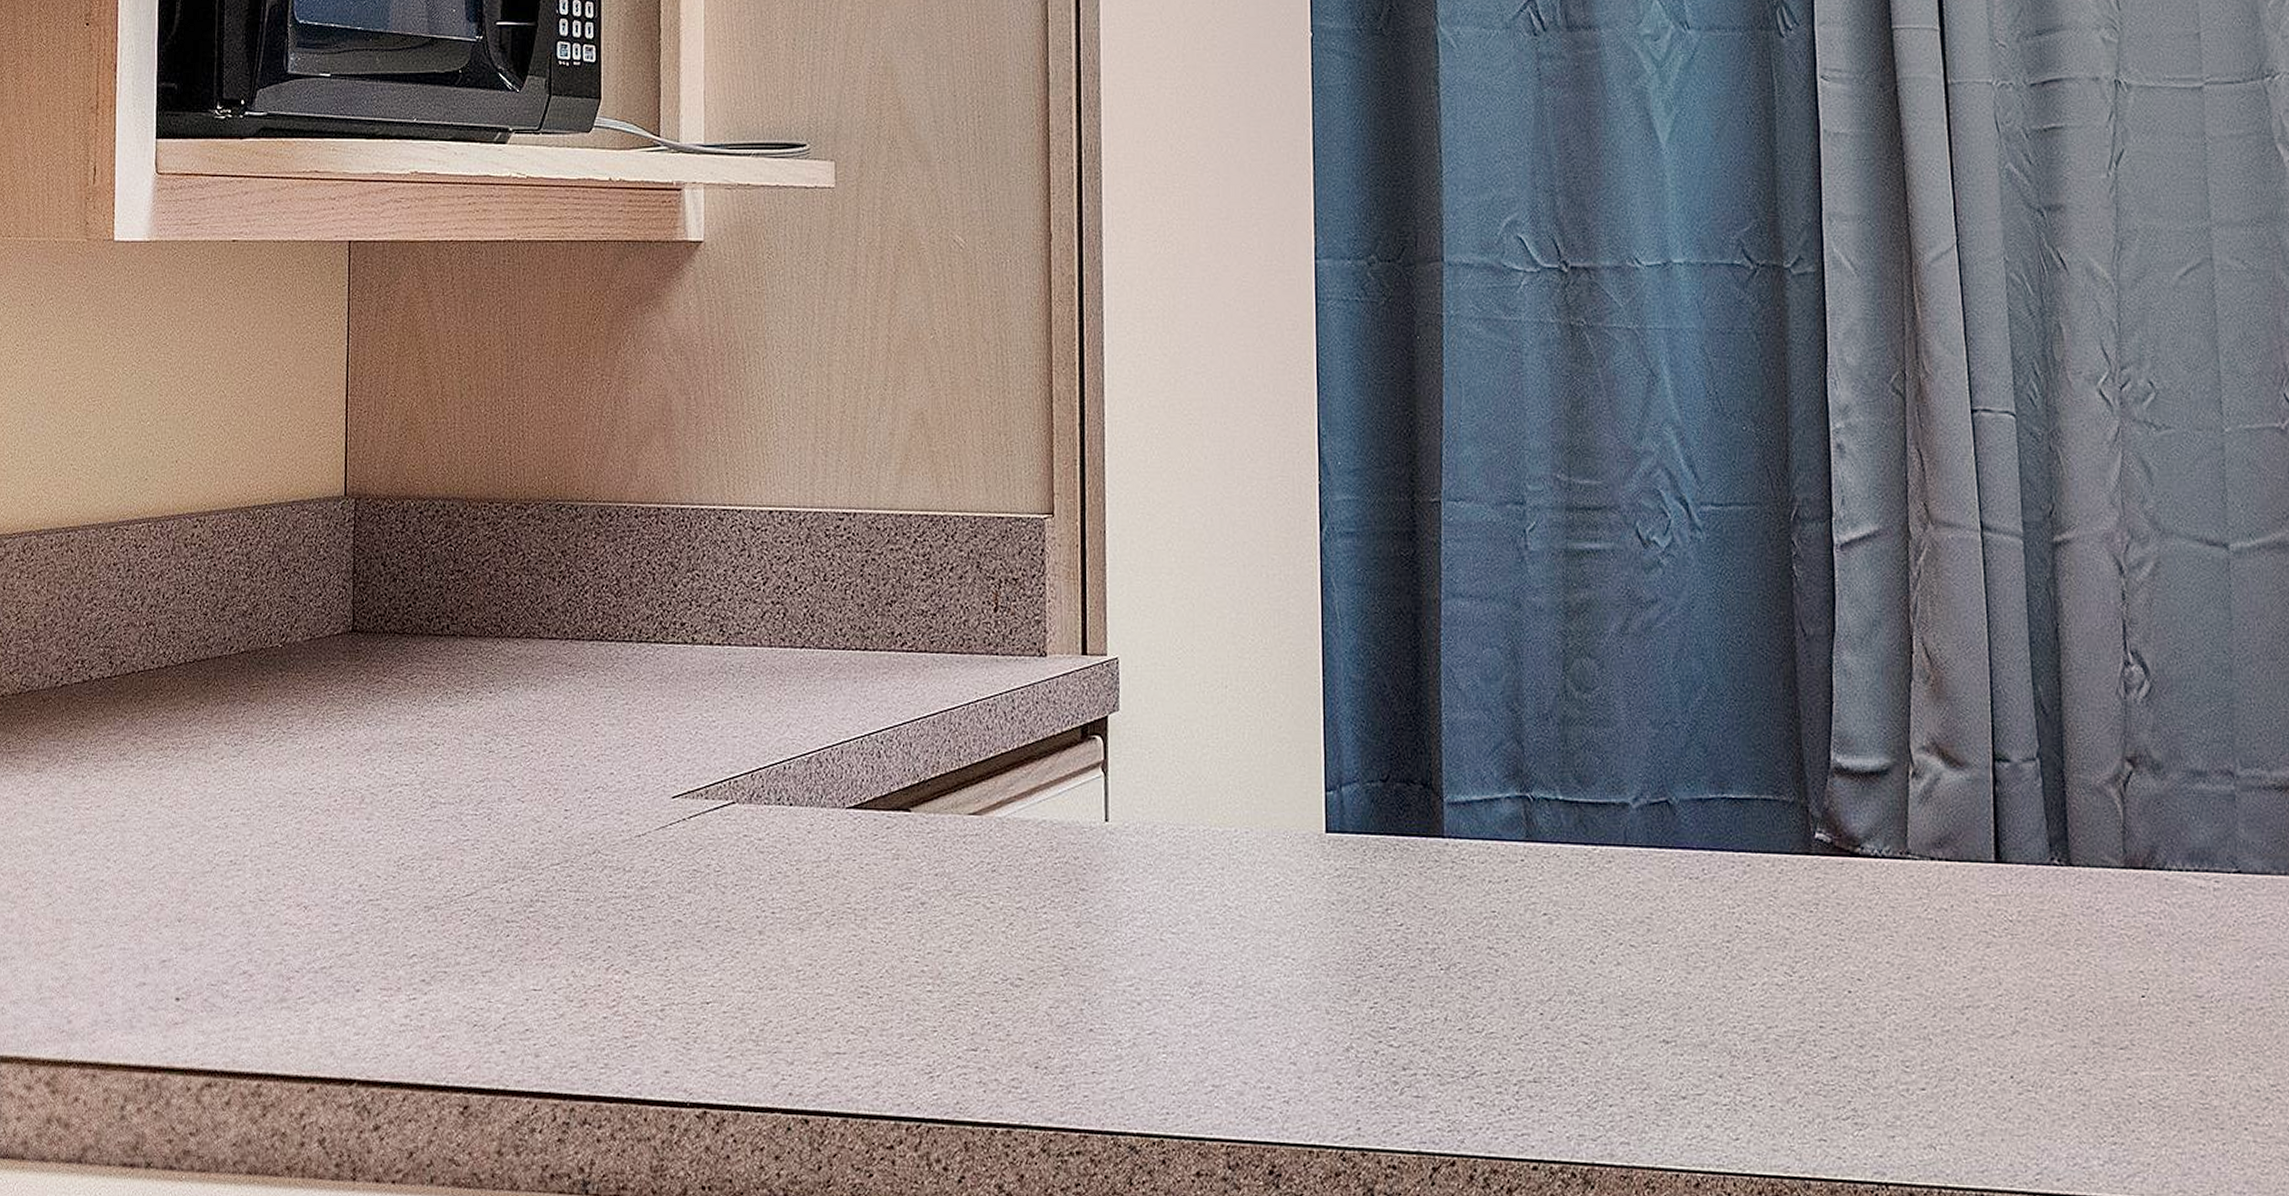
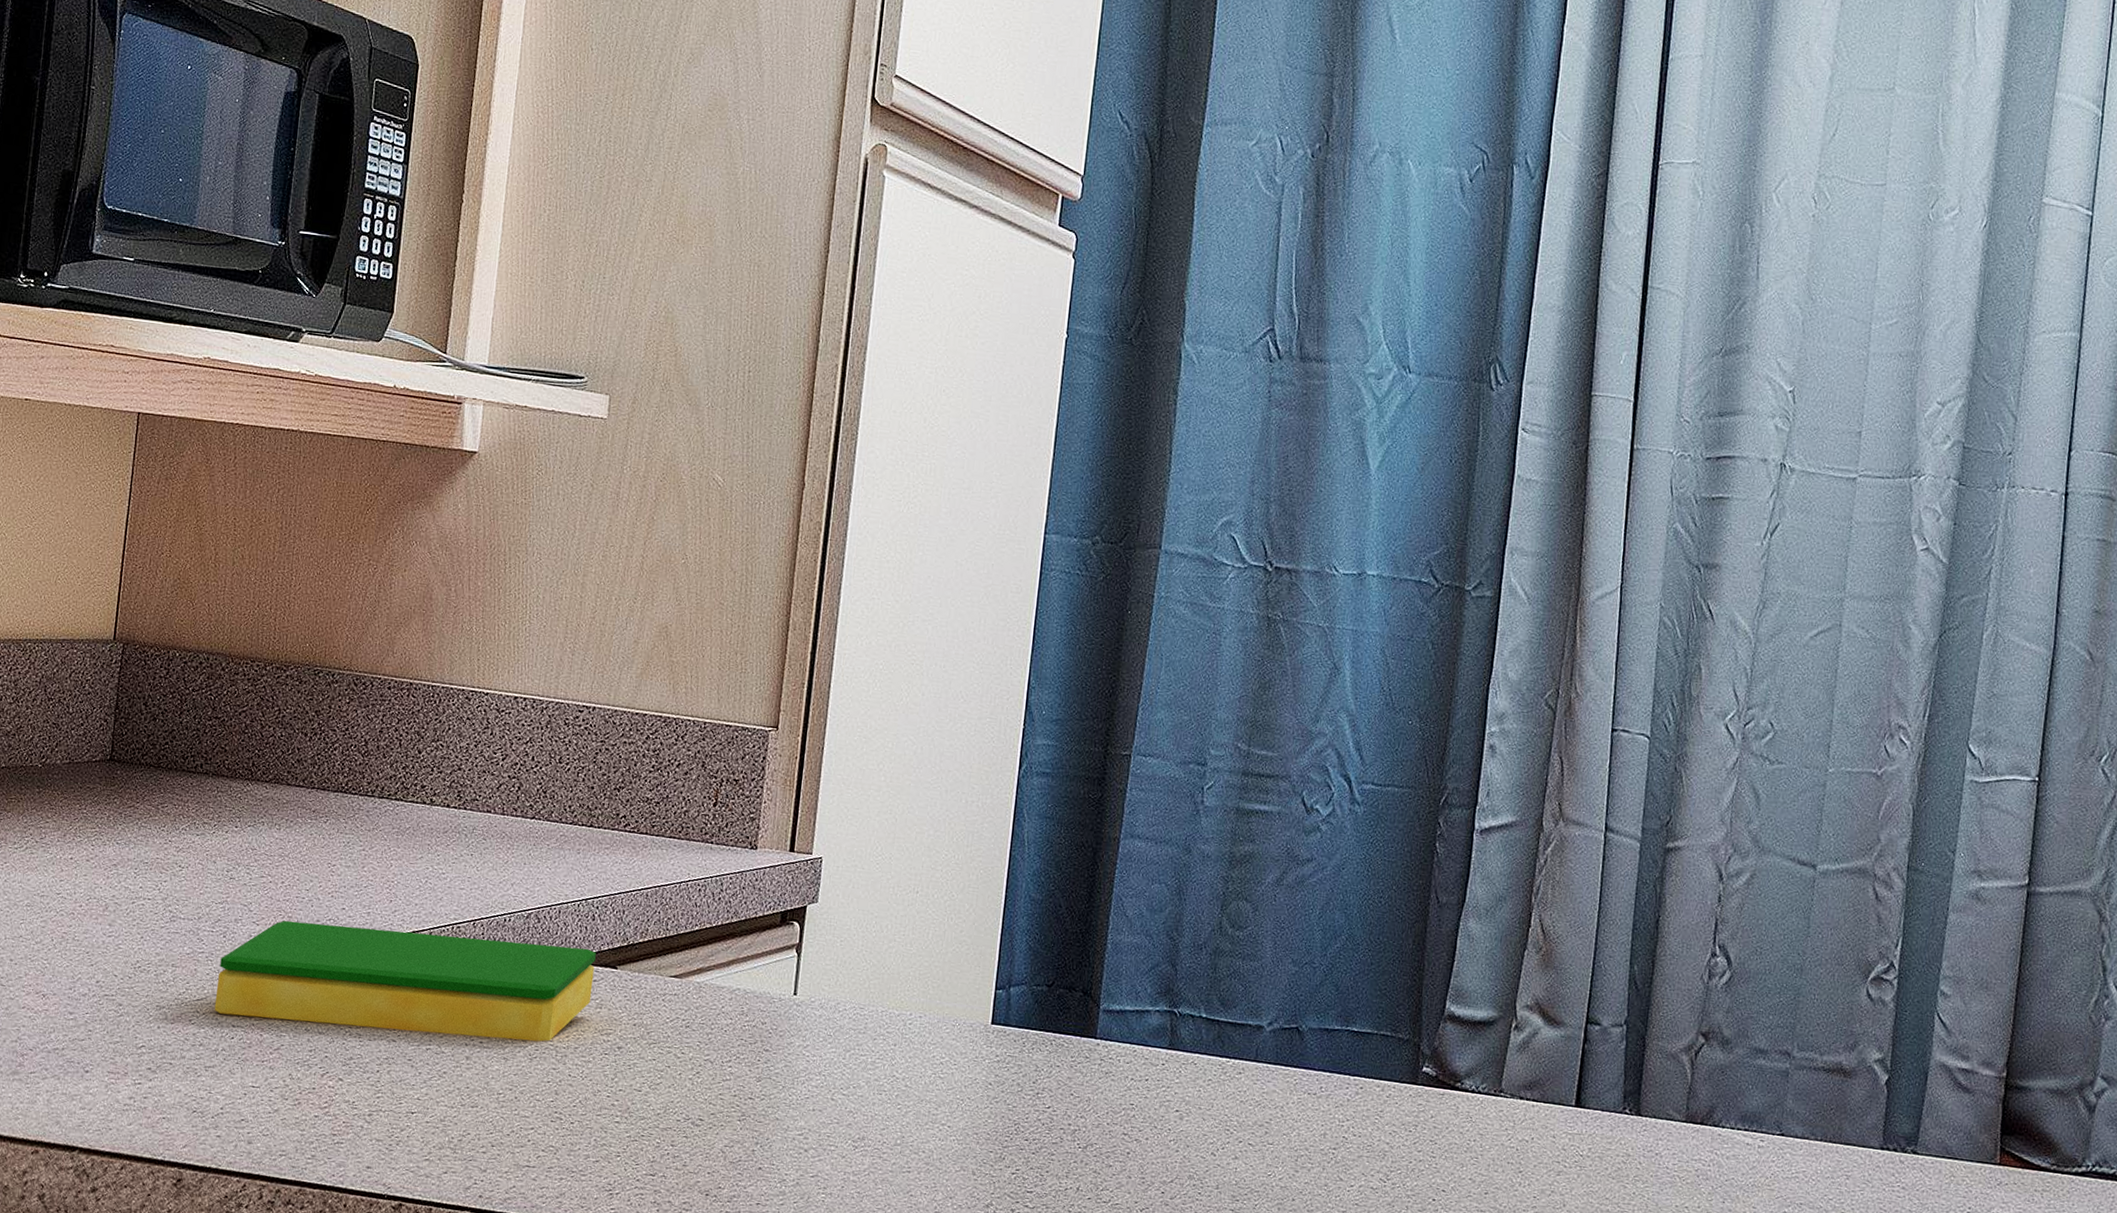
dish sponge: none [485,791,886,910] -> present [214,920,596,1042]

